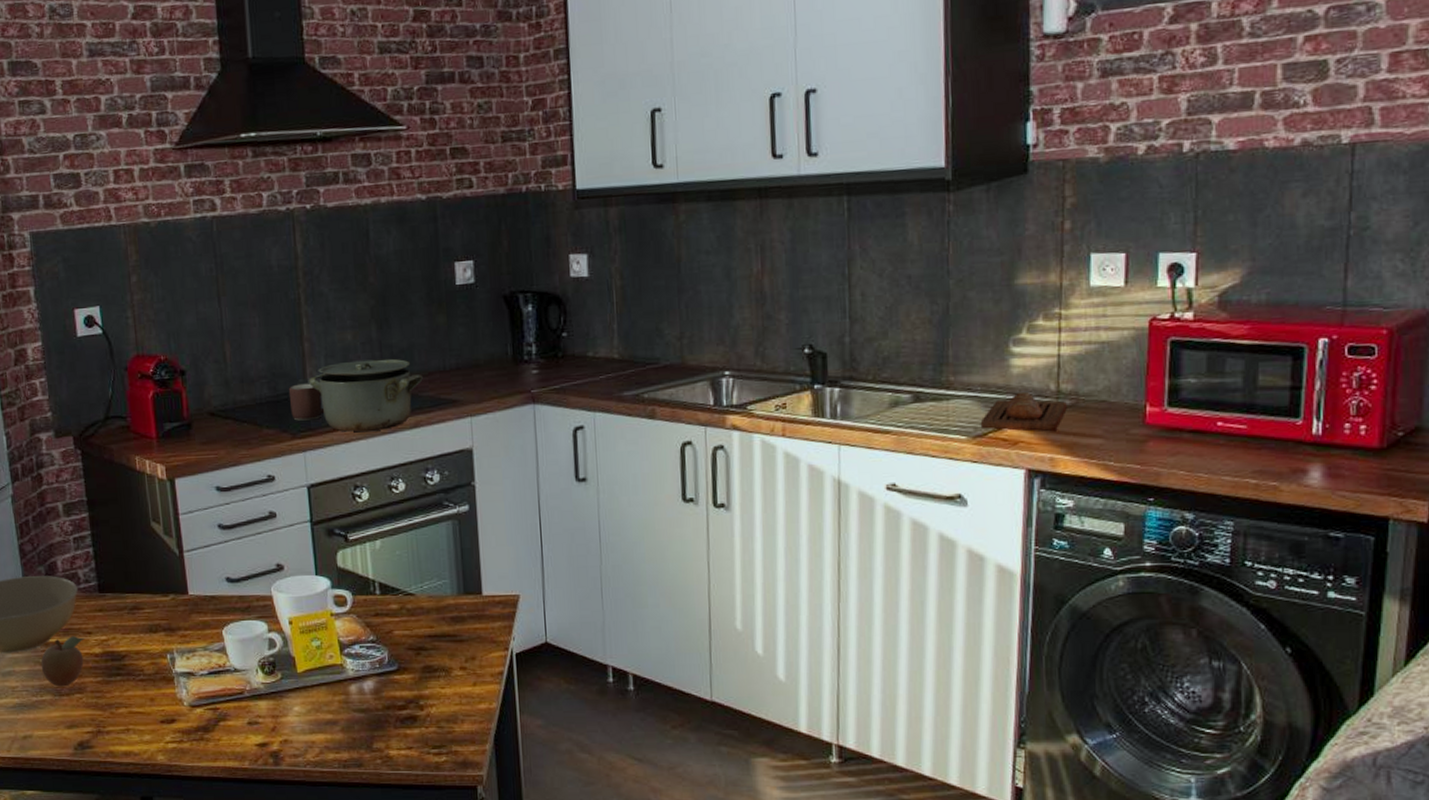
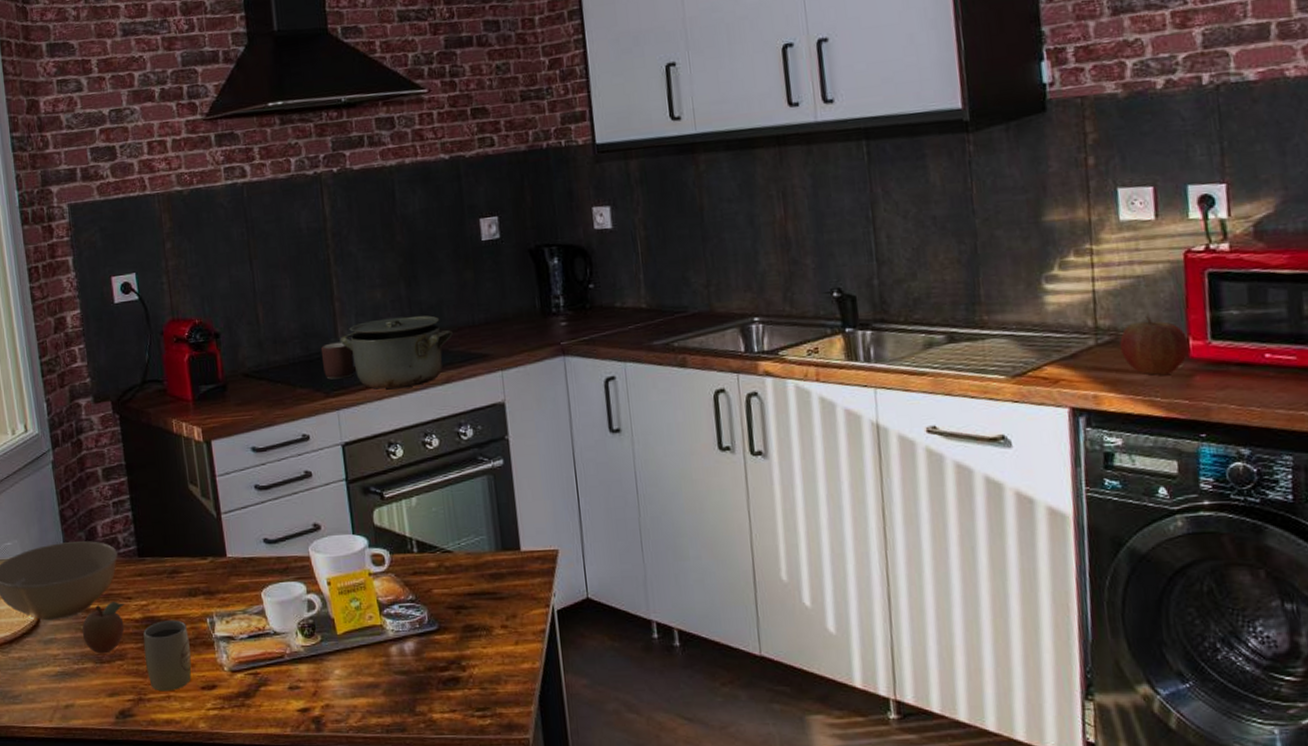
mug: none [103,655,152,725] -> present [143,620,192,692]
bread loaf: present [980,391,1067,432] -> none [1018,328,1107,369]
fruit: none [1080,380,1147,440] -> present [1120,315,1190,375]

